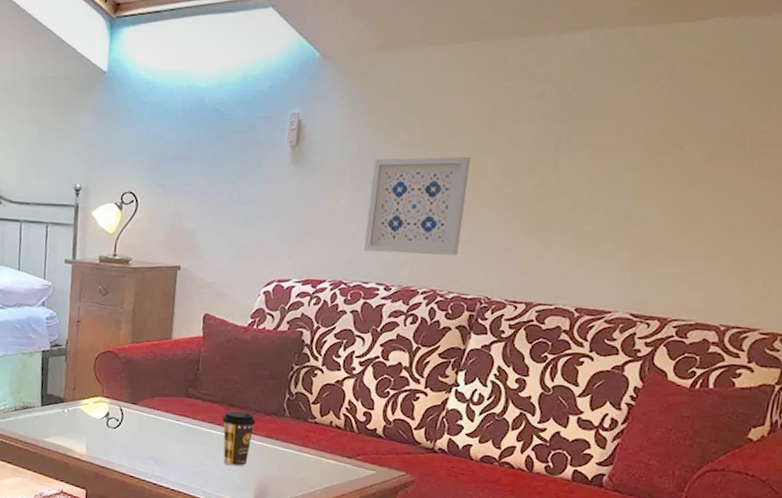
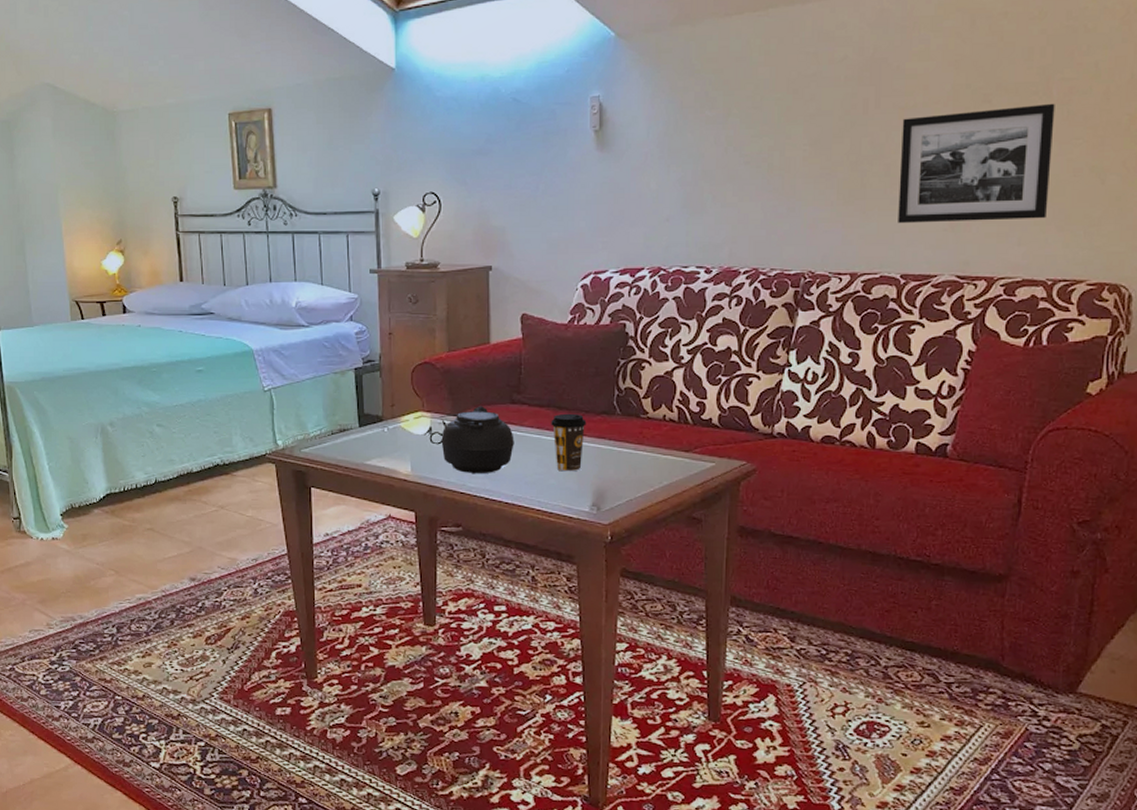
teapot: none [116,396,186,461] -> present [438,406,514,474]
wall art: present [364,156,471,256] -> none [680,127,780,234]
picture frame: none [578,154,747,266] -> present [898,103,1055,224]

